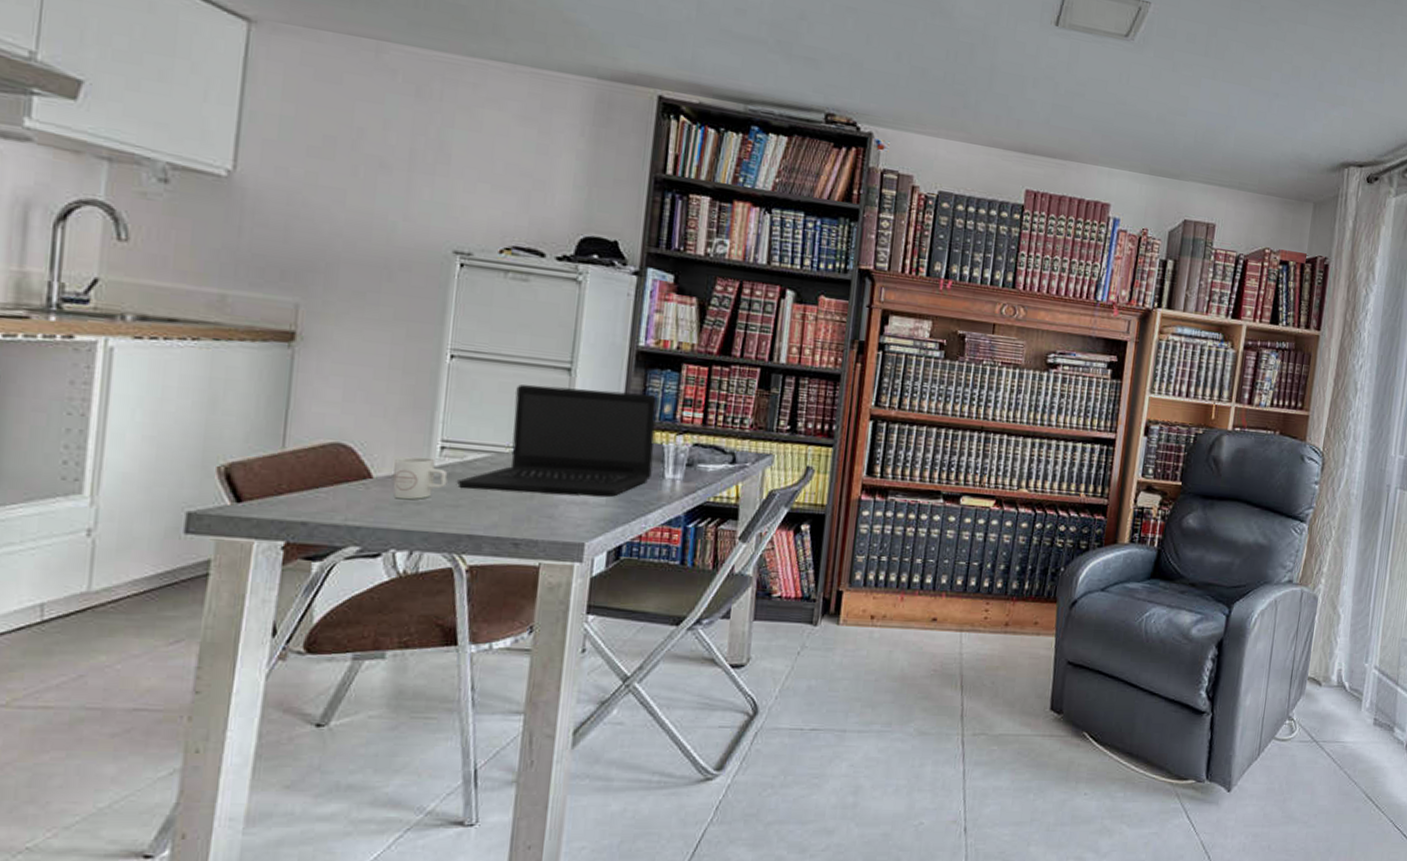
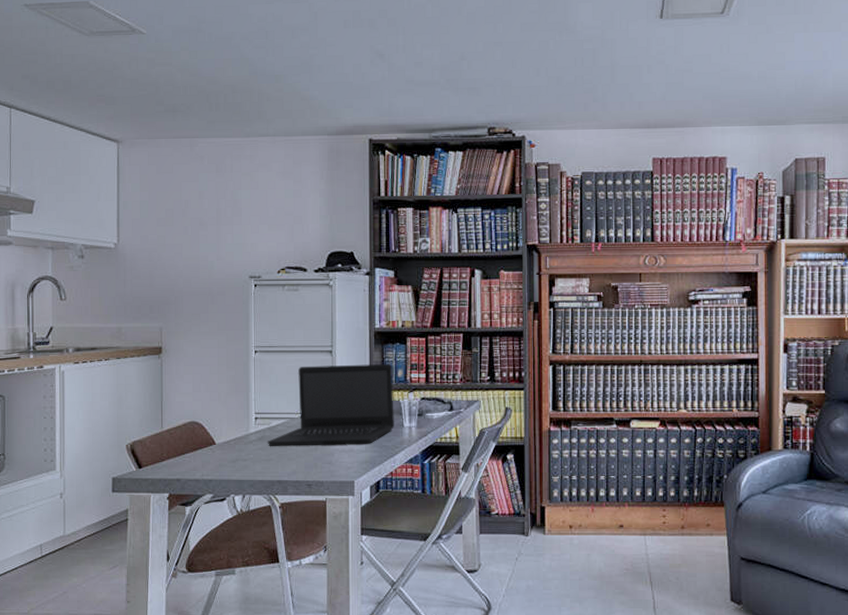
mug: present [392,456,448,500] -> none [228,426,261,458]

